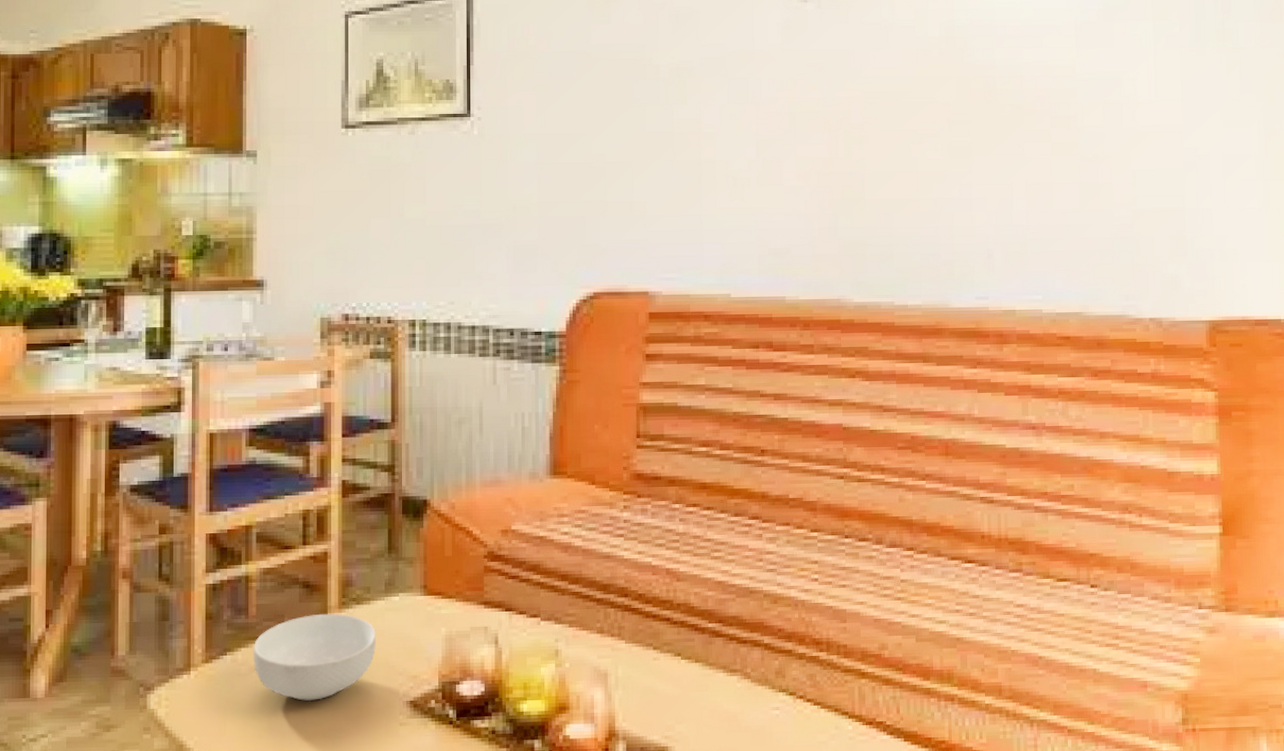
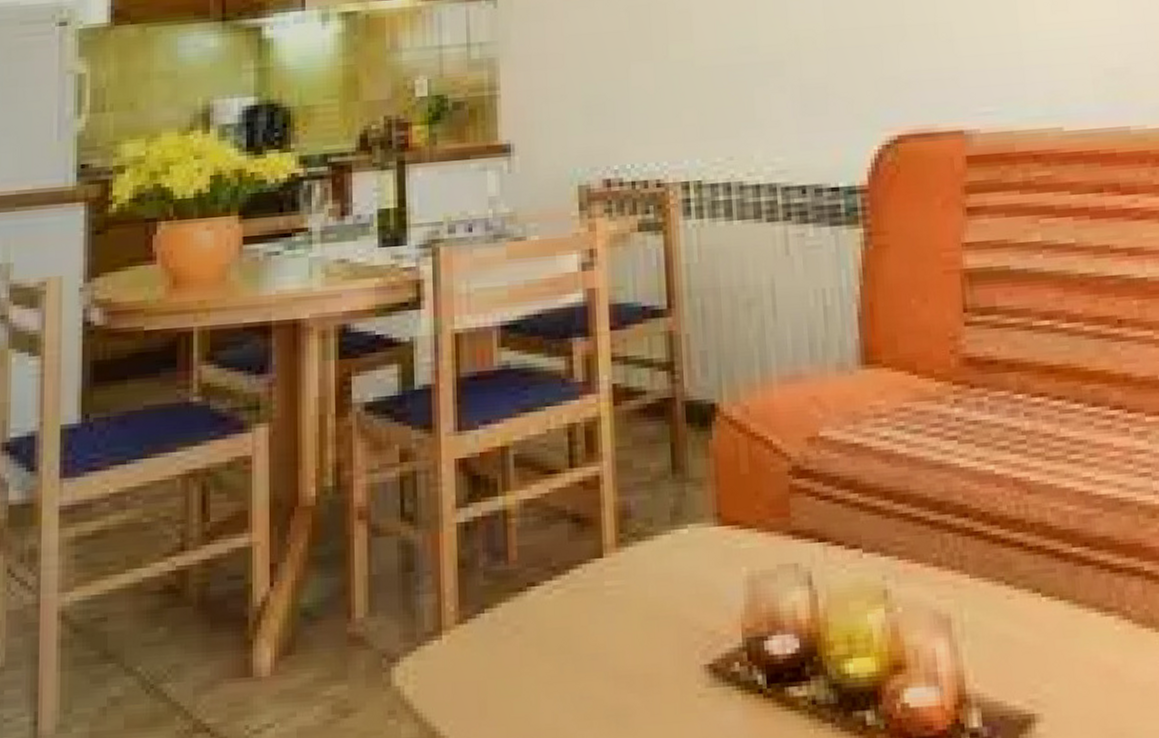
cereal bowl: present [253,613,376,701] -> none [515,553,664,669]

